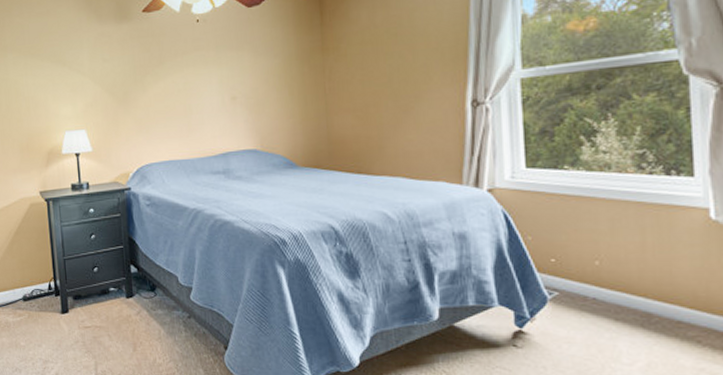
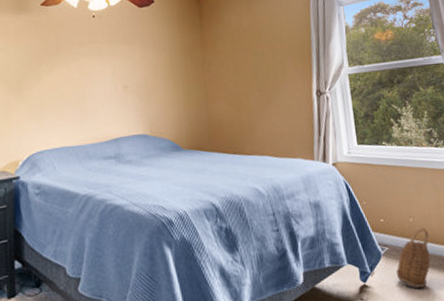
basket: none [567,274,622,344] -> present [396,228,431,289]

